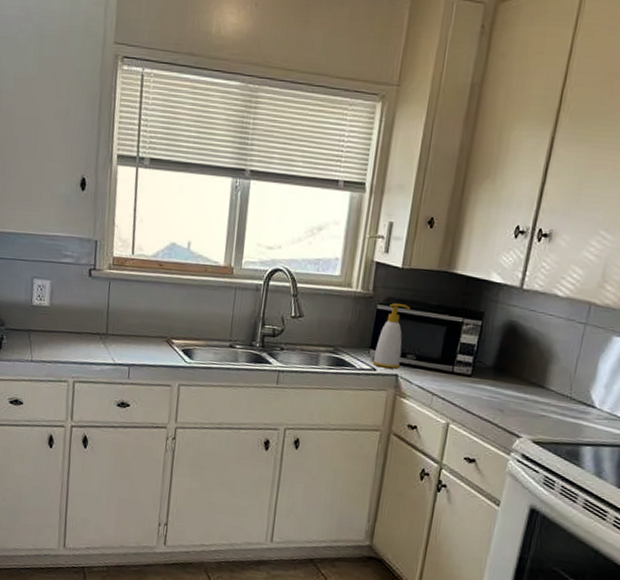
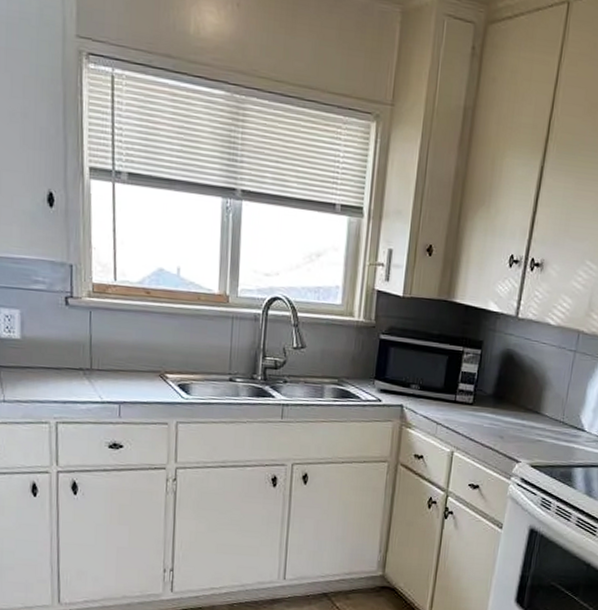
soap bottle: present [372,303,410,369] -> none [377,333,413,399]

